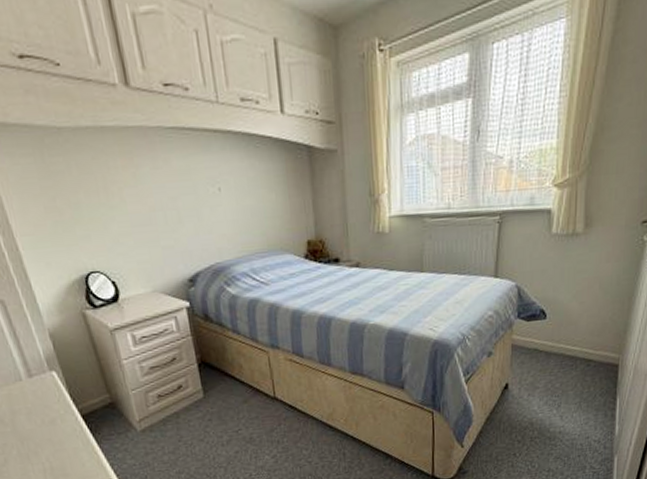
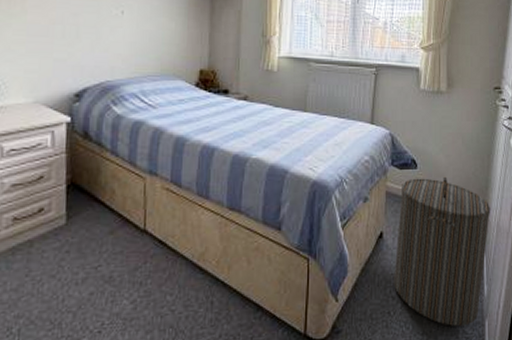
laundry hamper: none [520,324,628,464] -> present [394,176,491,327]

